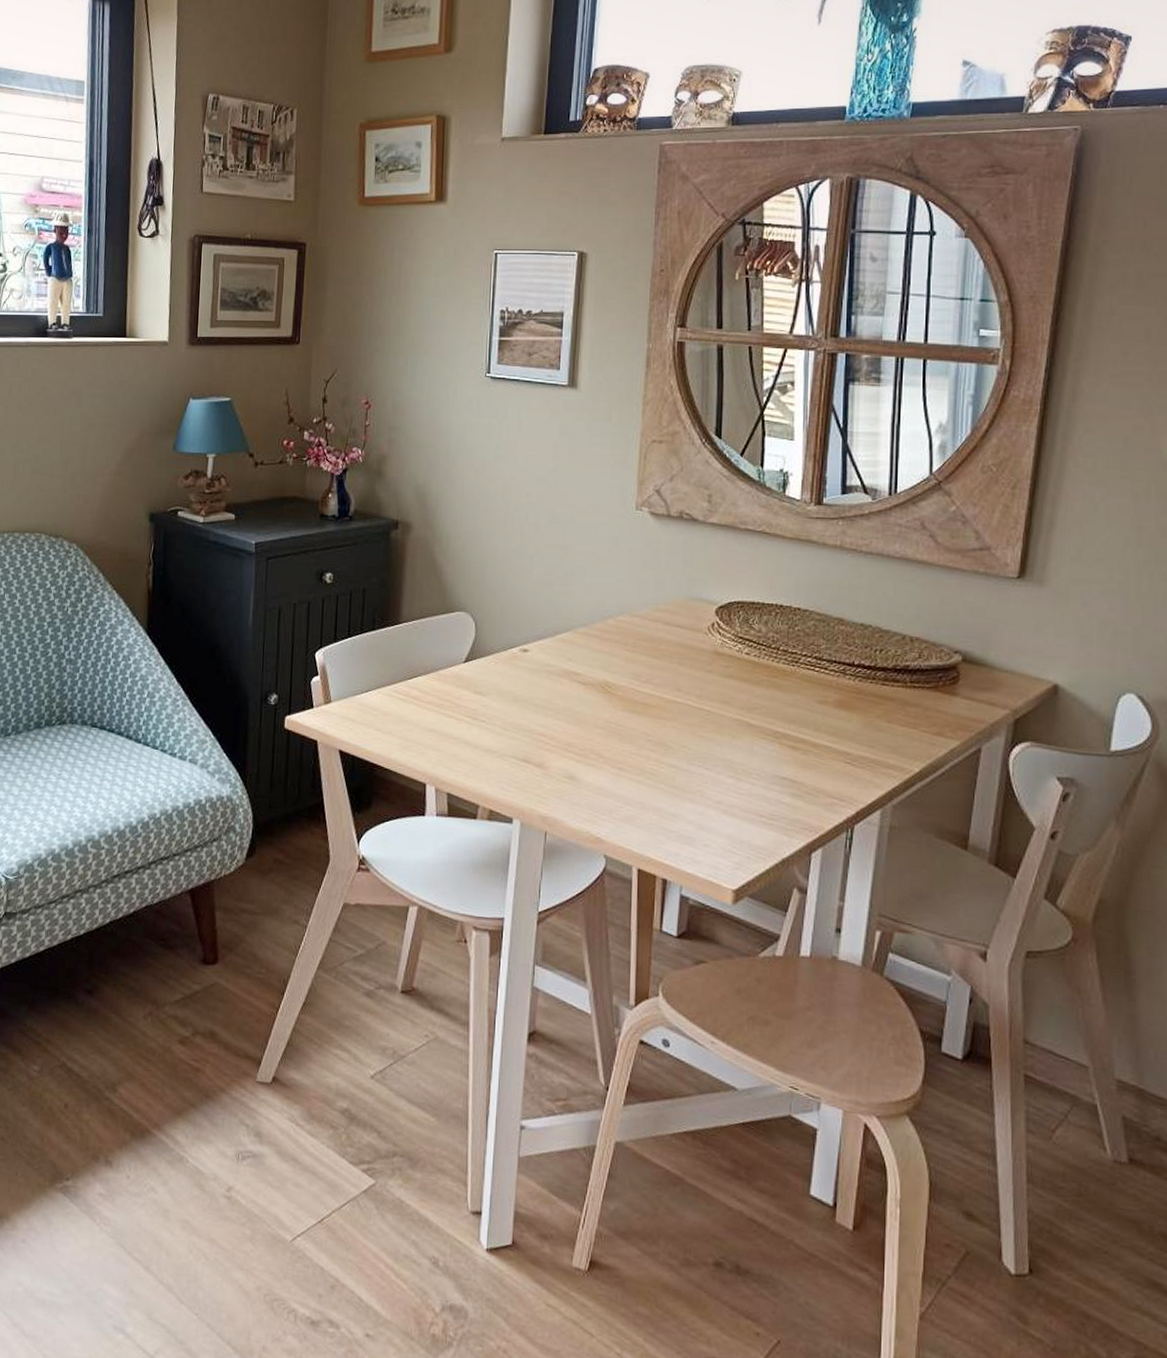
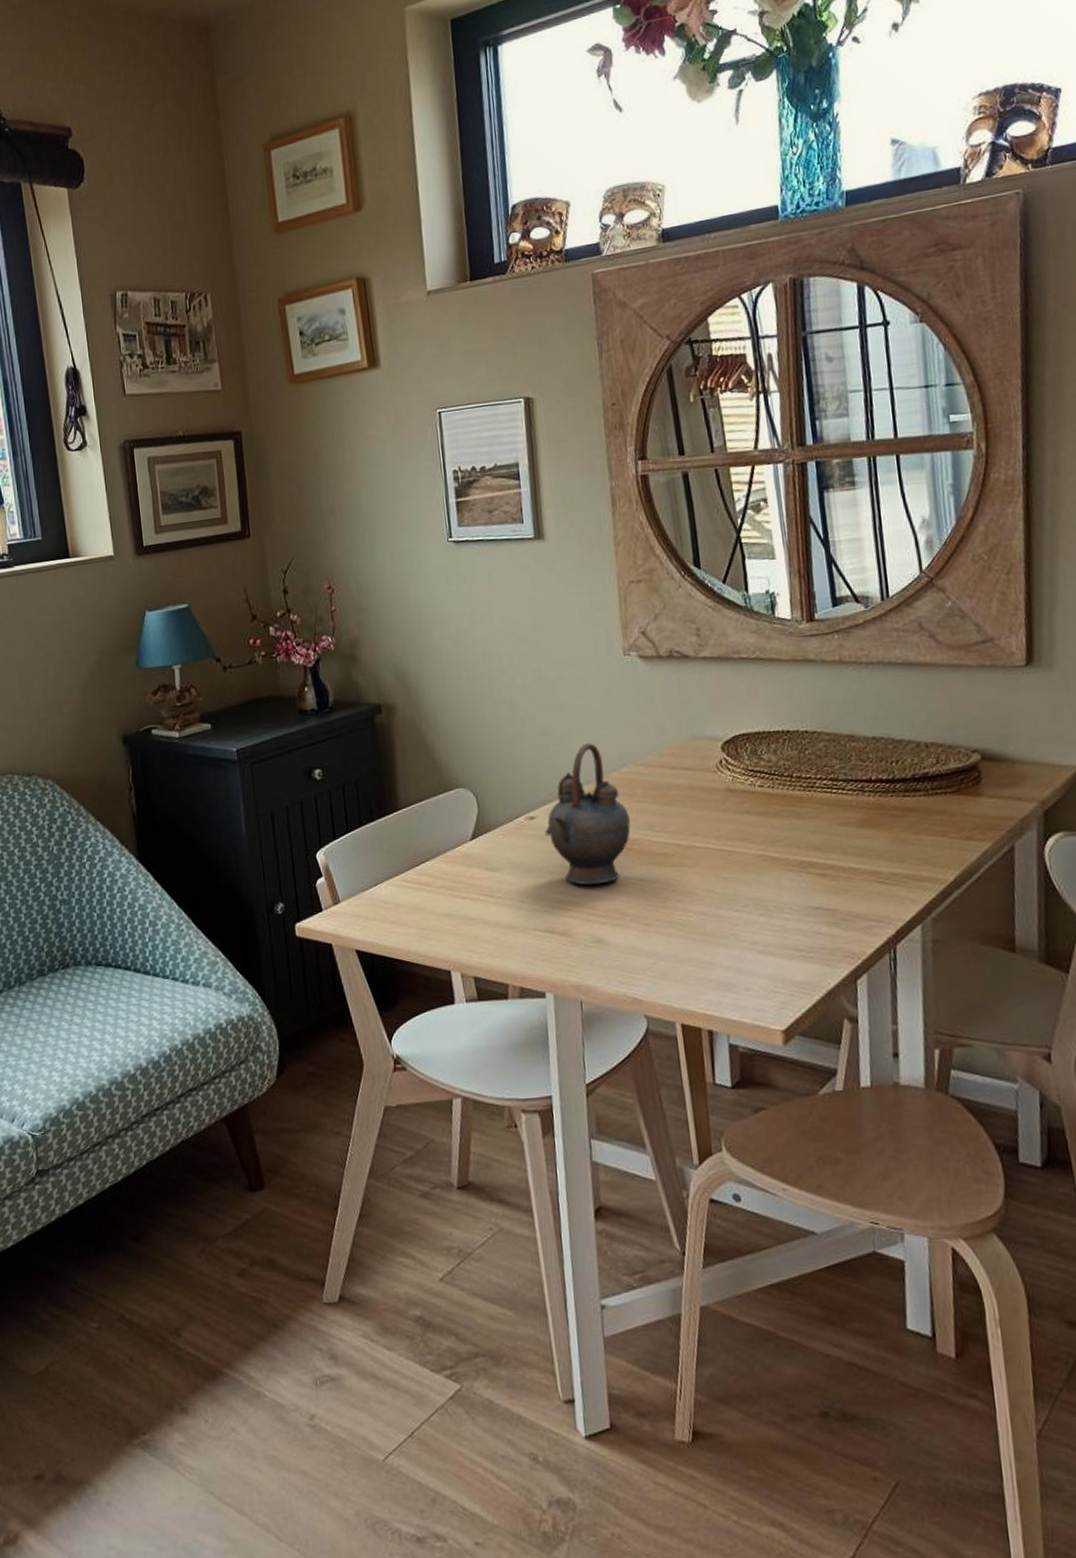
teapot: none [536,587,618,724] -> present [545,743,631,886]

